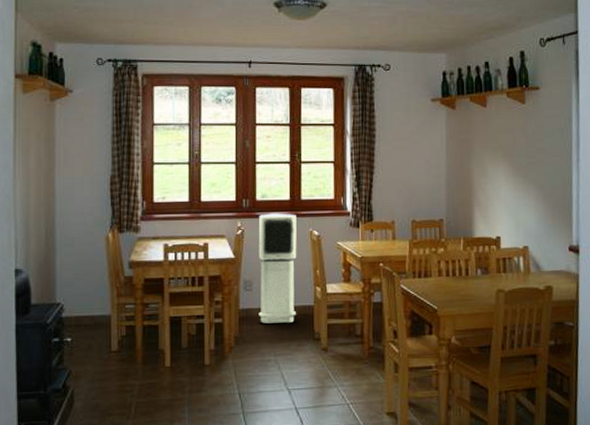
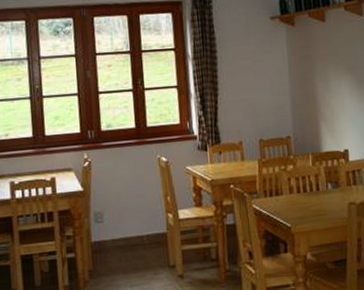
air purifier: present [258,213,297,324] -> none [105,141,149,255]

